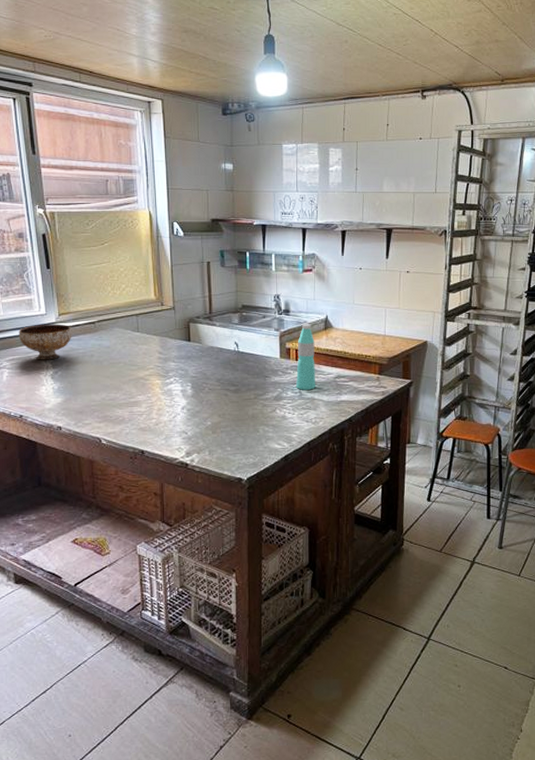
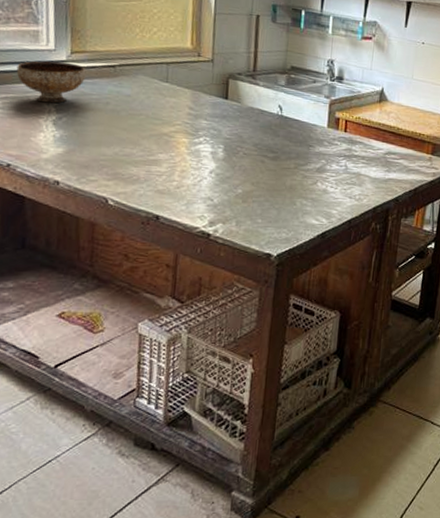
water bottle: present [296,324,315,390] -> none [342,94,367,164]

